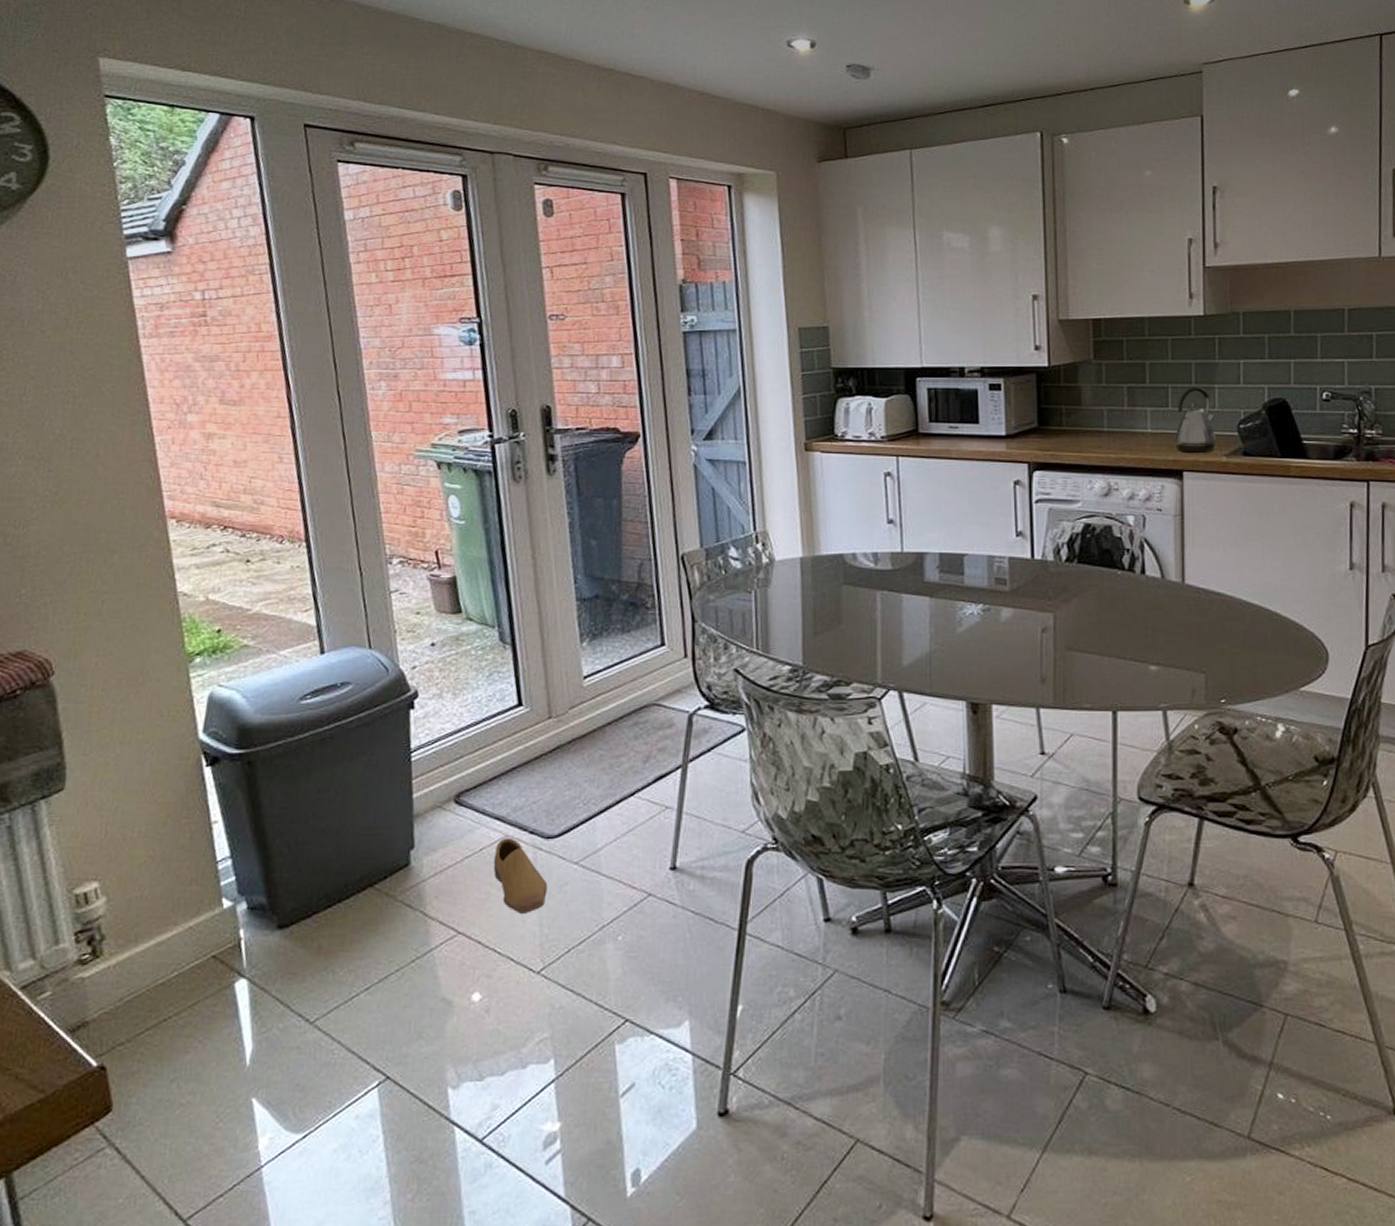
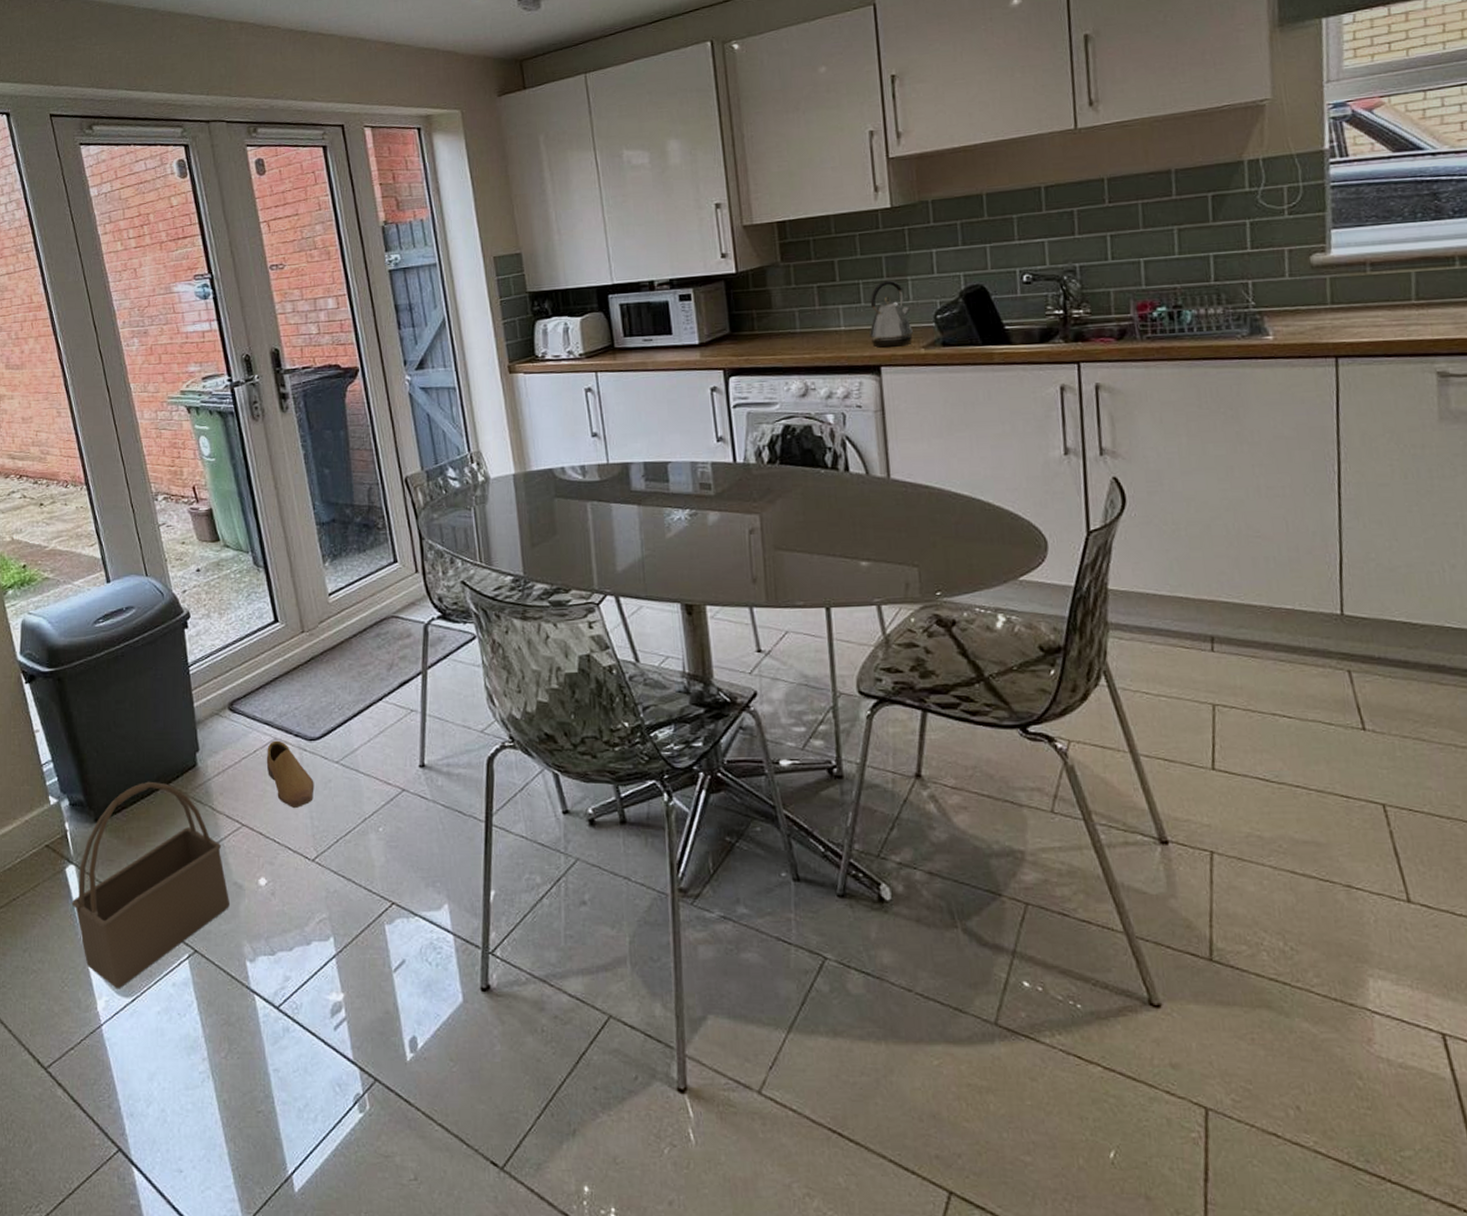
woven basket: none [238,882,435,1123] -> present [71,781,230,988]

